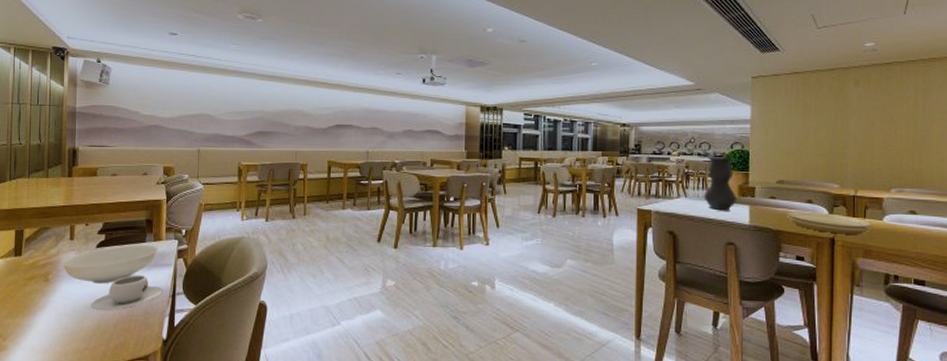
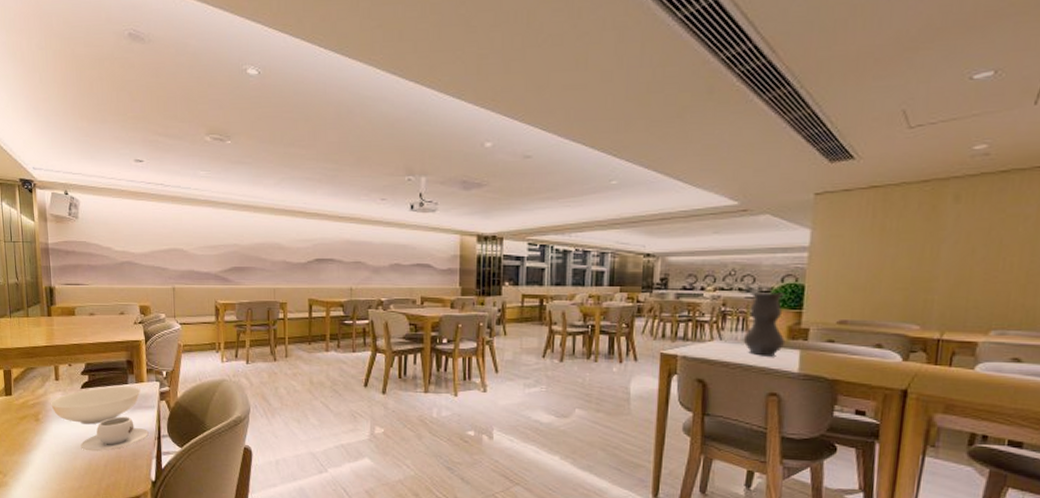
plate: present [786,211,871,235] -> none [846,357,958,386]

